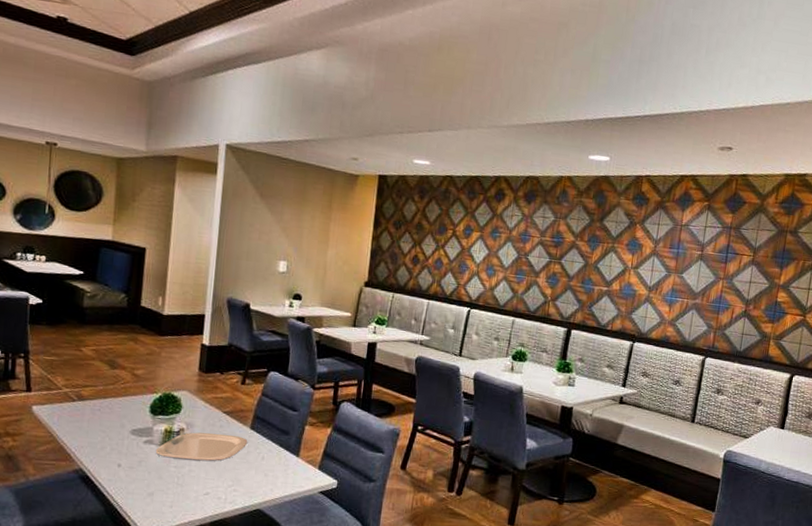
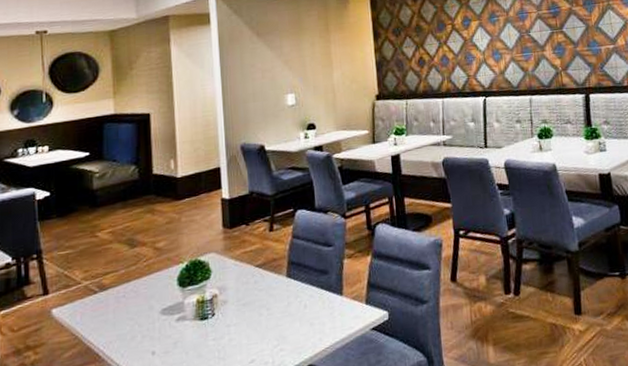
plate: present [155,432,248,462] -> none [190,288,287,332]

